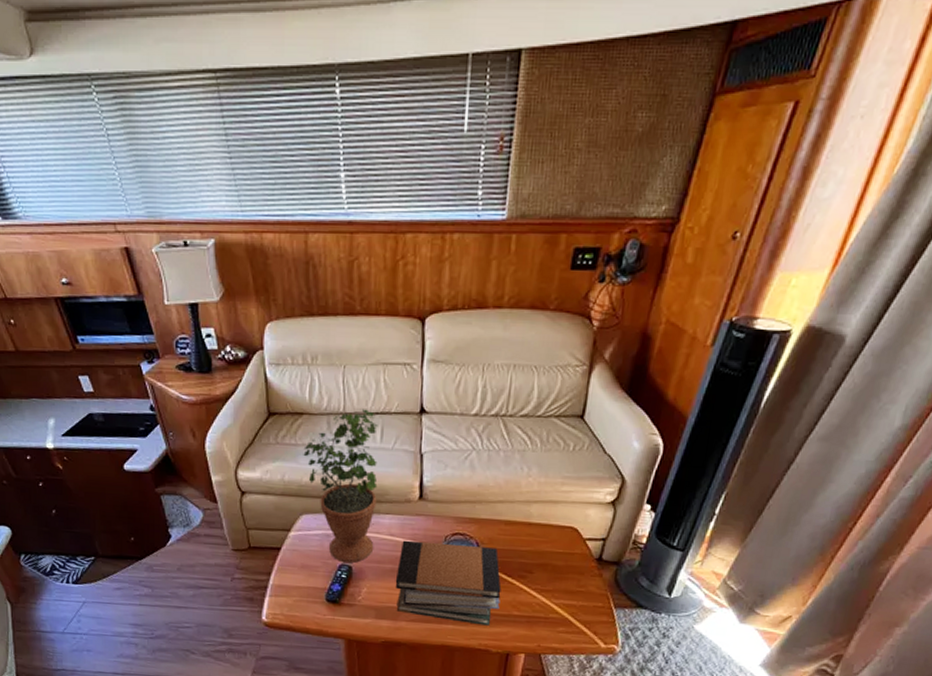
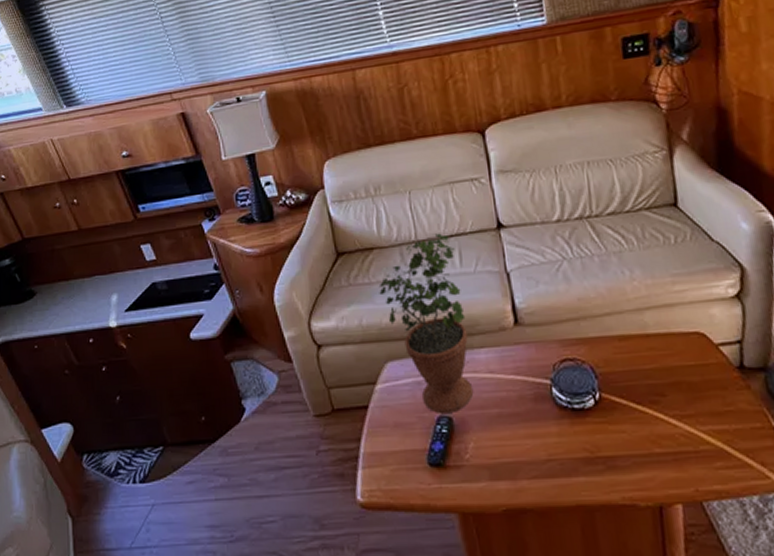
book stack: present [395,540,502,626] -> none [504,371,637,472]

